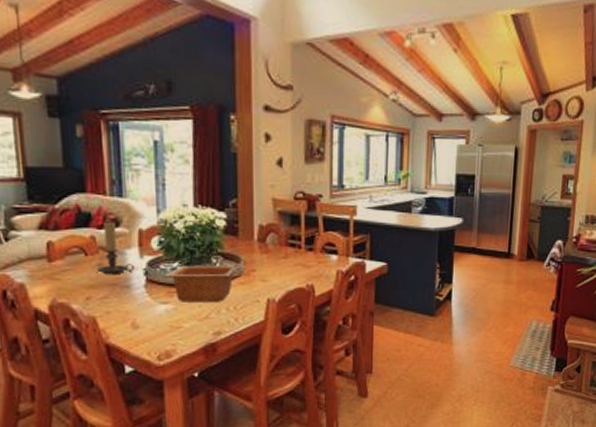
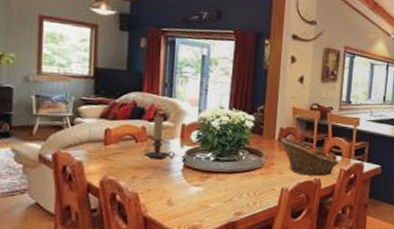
serving bowl: present [163,265,240,302] -> none [198,156,262,188]
fruit basket: none [261,237,335,282] -> present [280,138,339,176]

